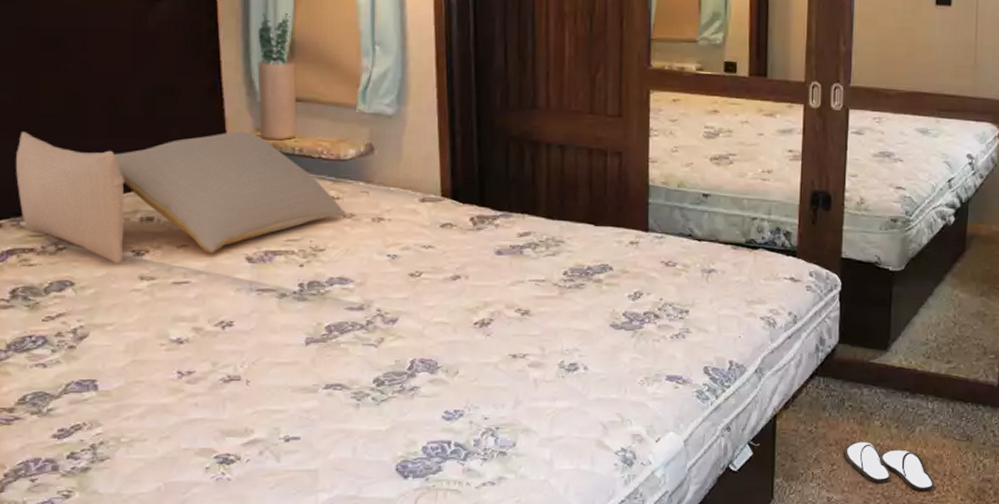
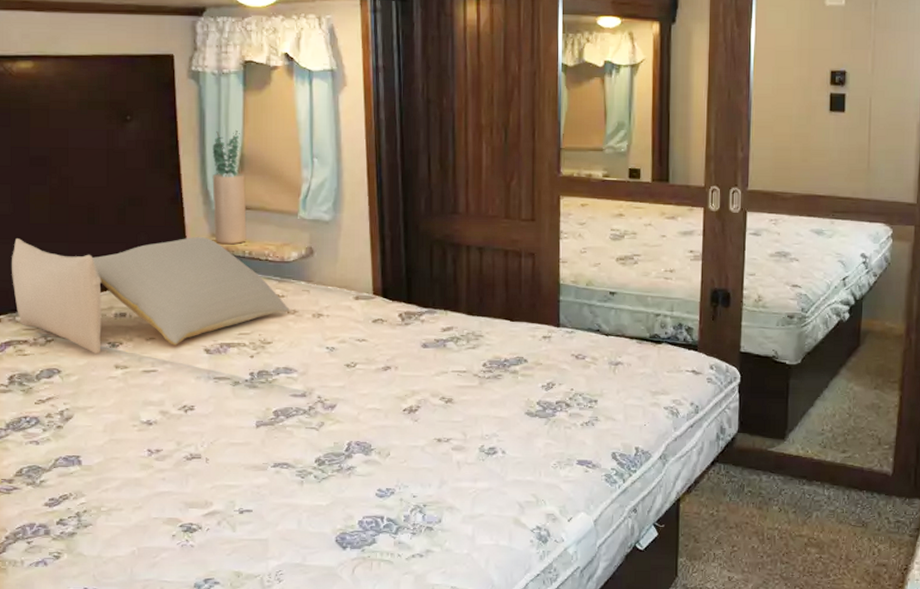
slippers: present [845,442,935,492] -> none [744,526,831,574]

